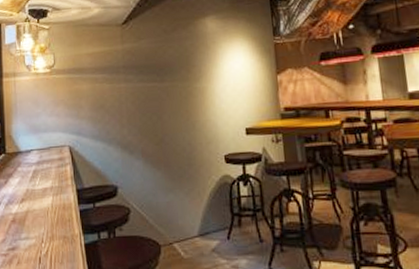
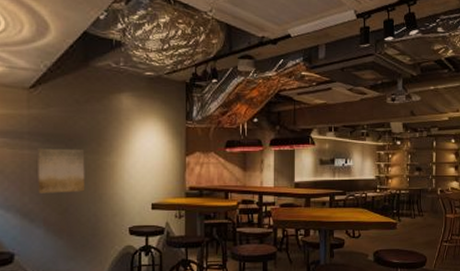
wall art: none [132,77,179,125] -> present [38,148,86,194]

